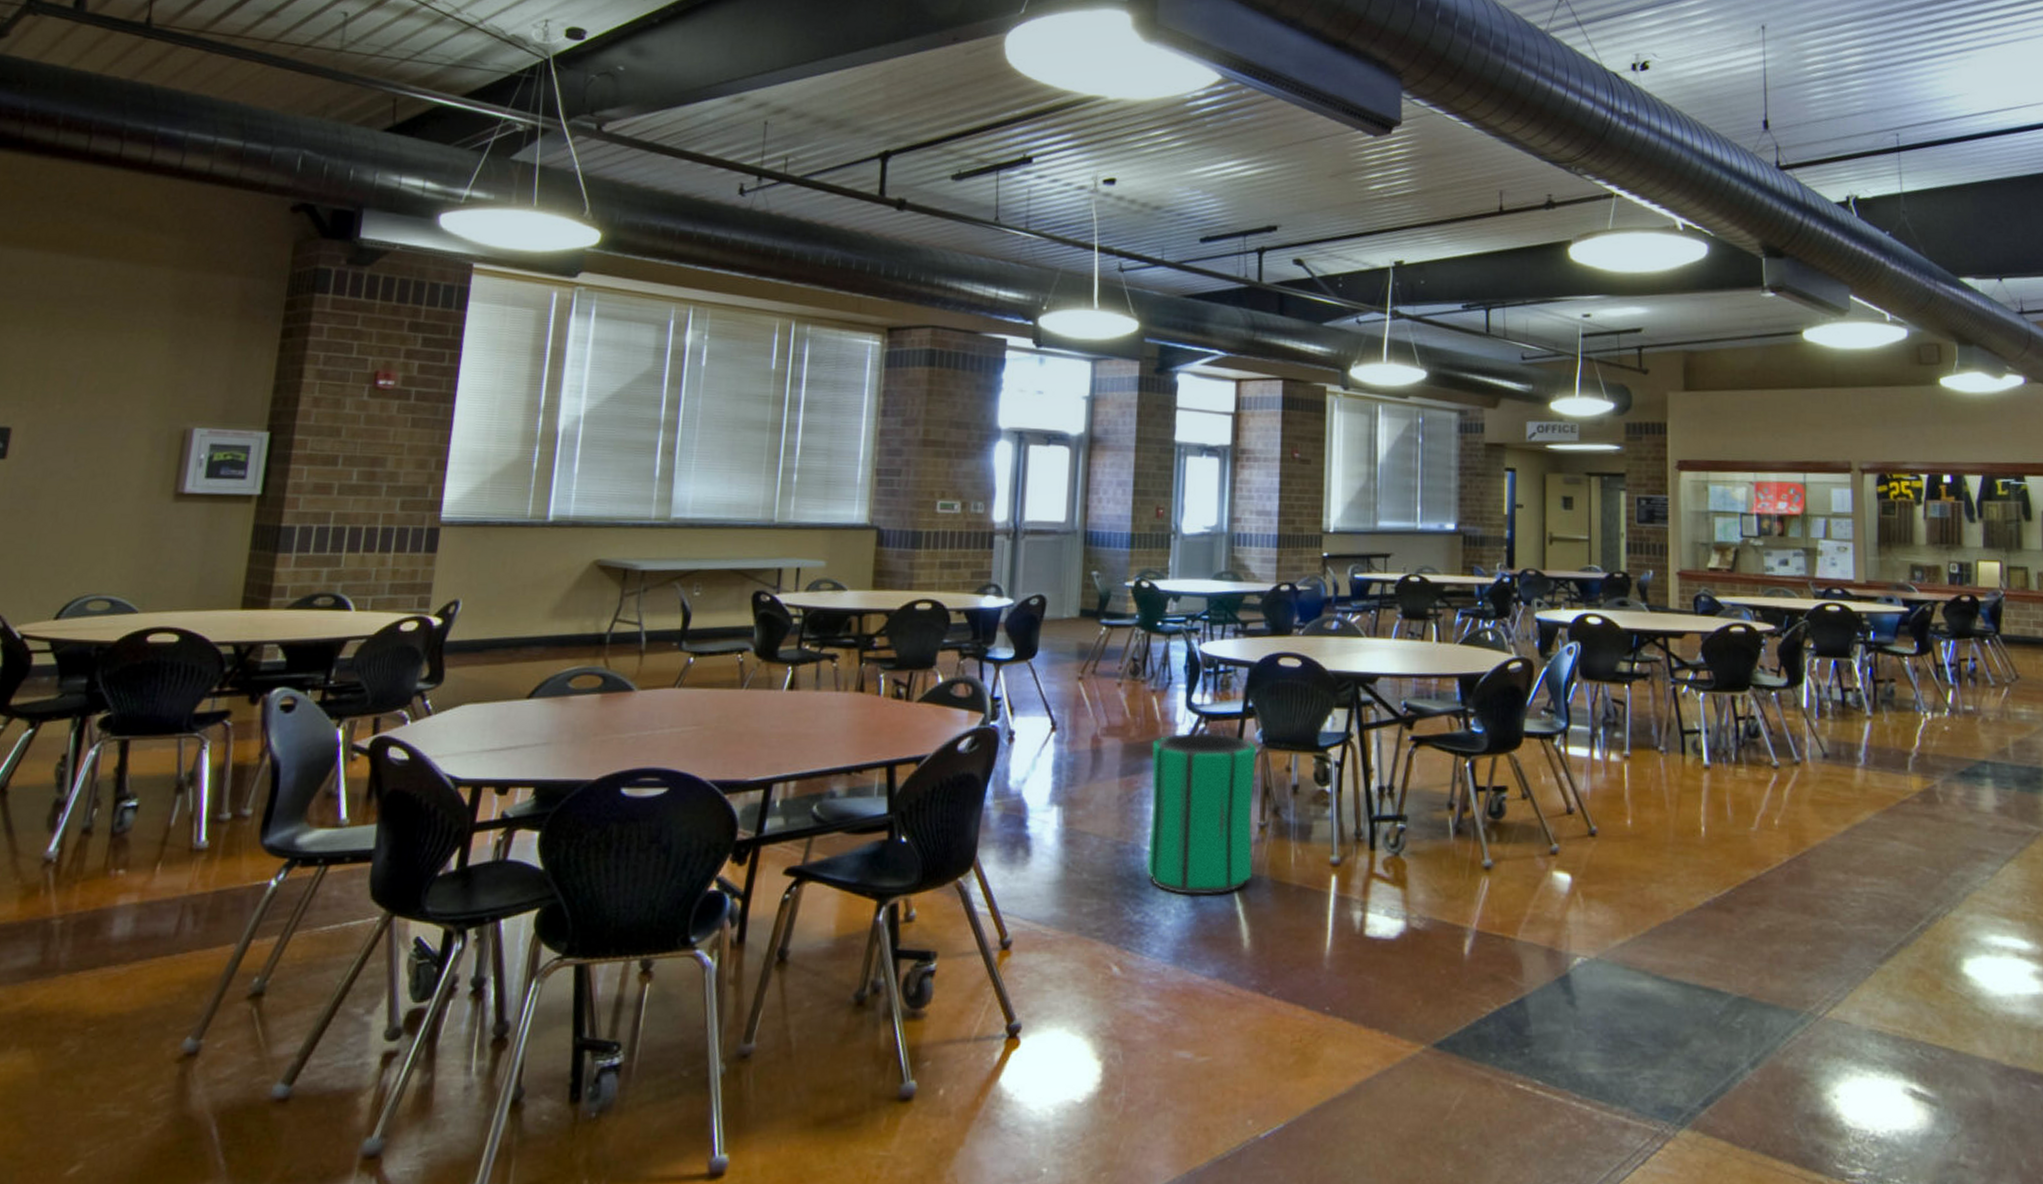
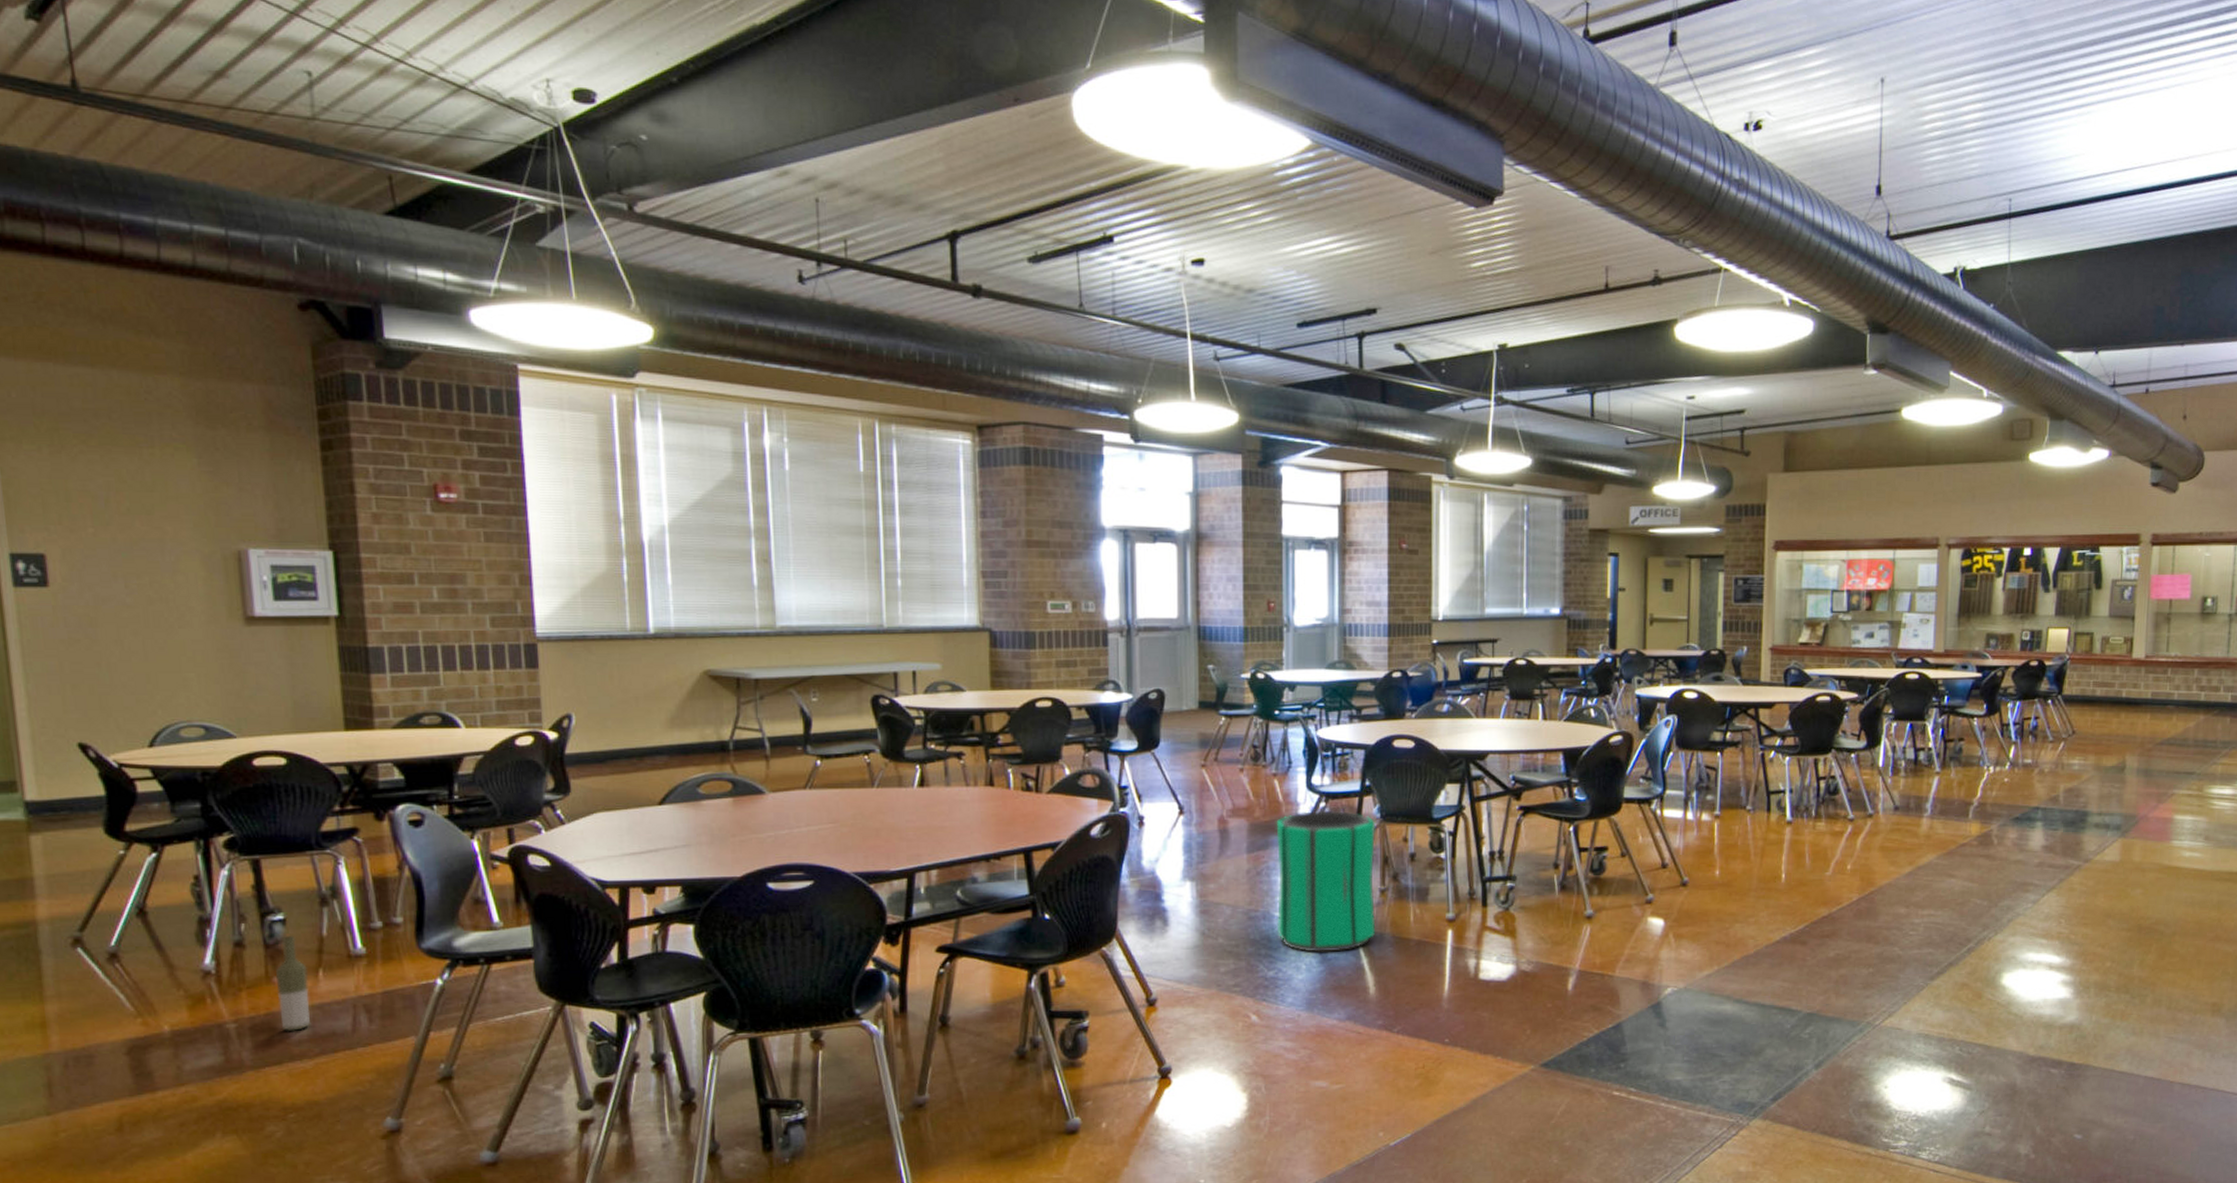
bottle: none [106,824,147,932] -> present [276,936,312,1032]

